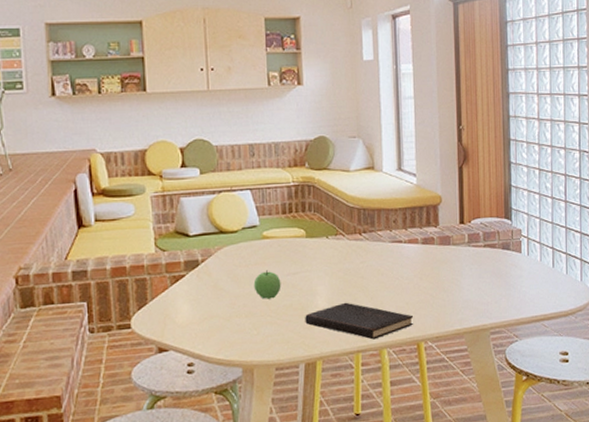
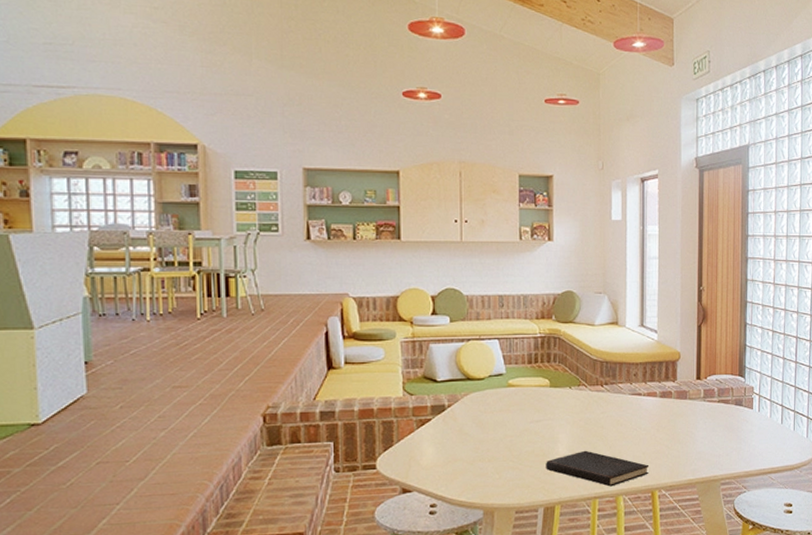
apple: present [253,270,281,300] -> none [497,417,524,445]

